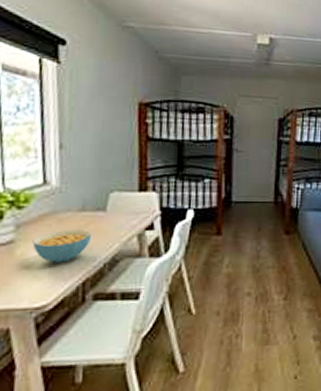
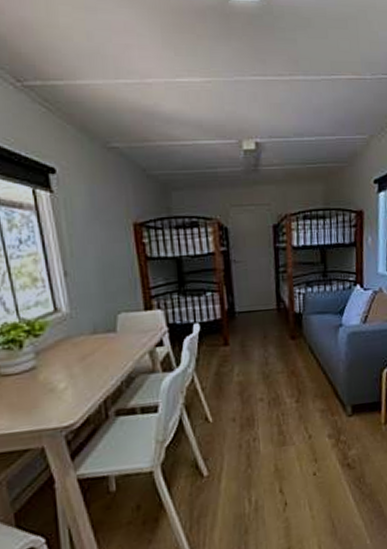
cereal bowl: present [32,230,92,263] -> none [52,351,107,384]

